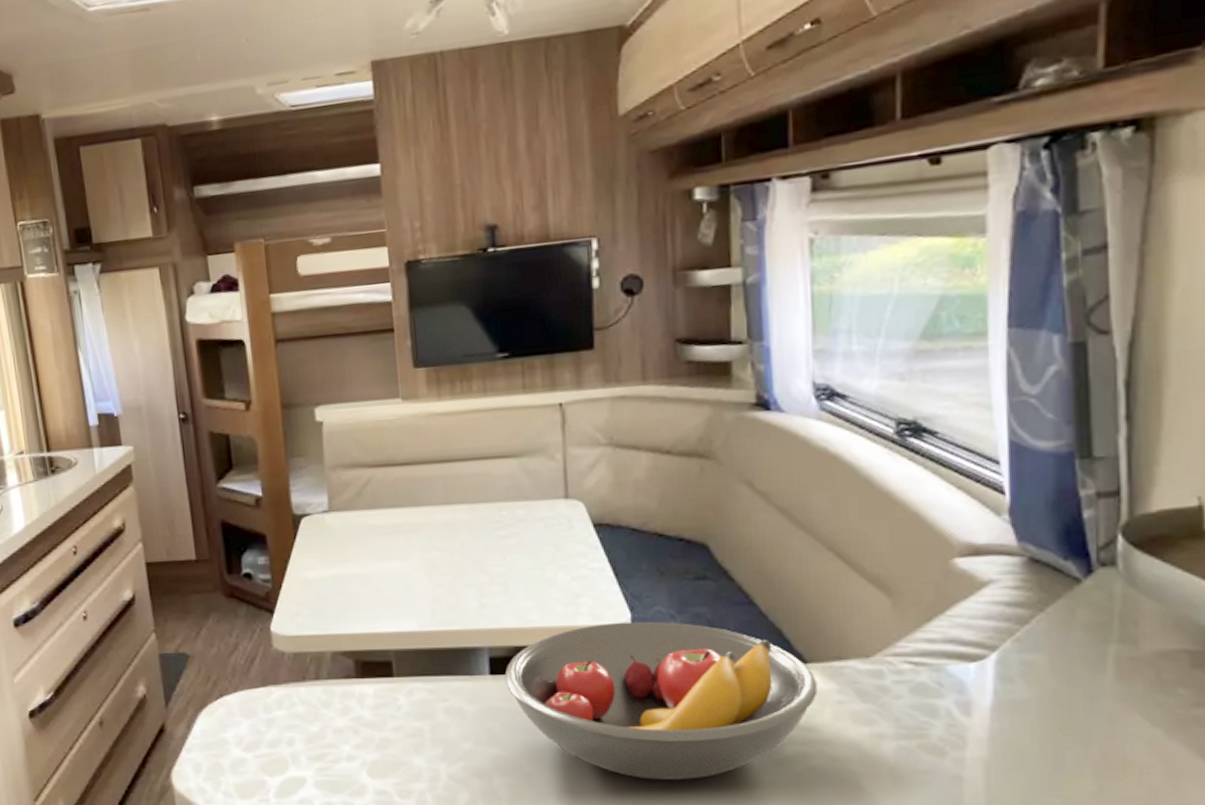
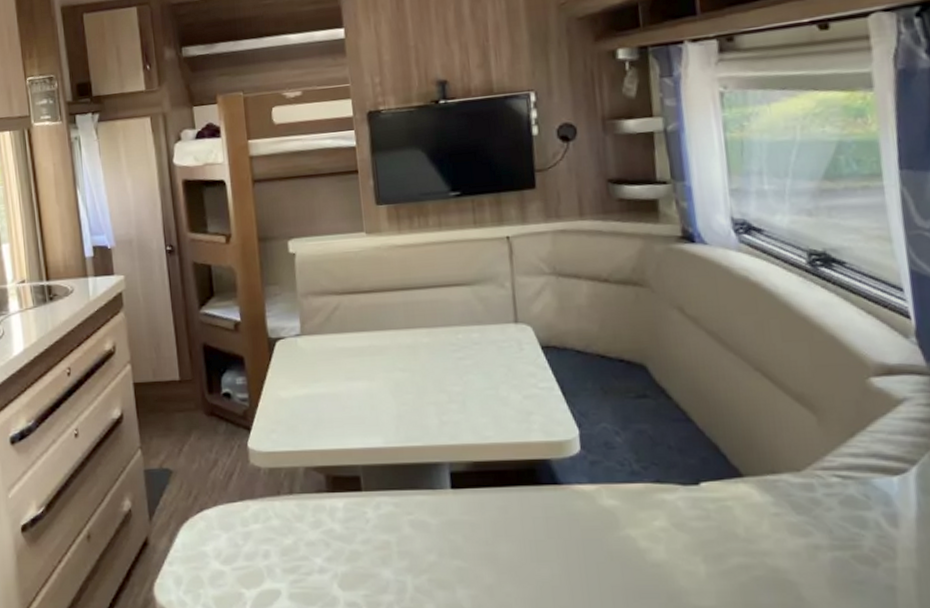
fruit bowl: present [504,621,818,780] -> none [464,437,755,591]

